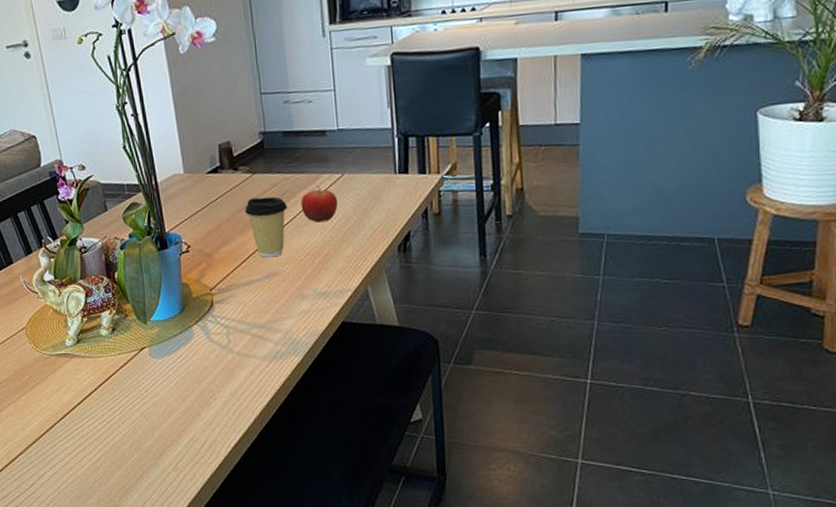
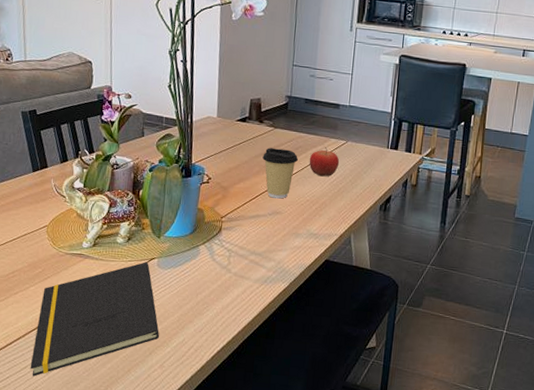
notepad: none [35,353,166,493] -> present [30,262,159,377]

